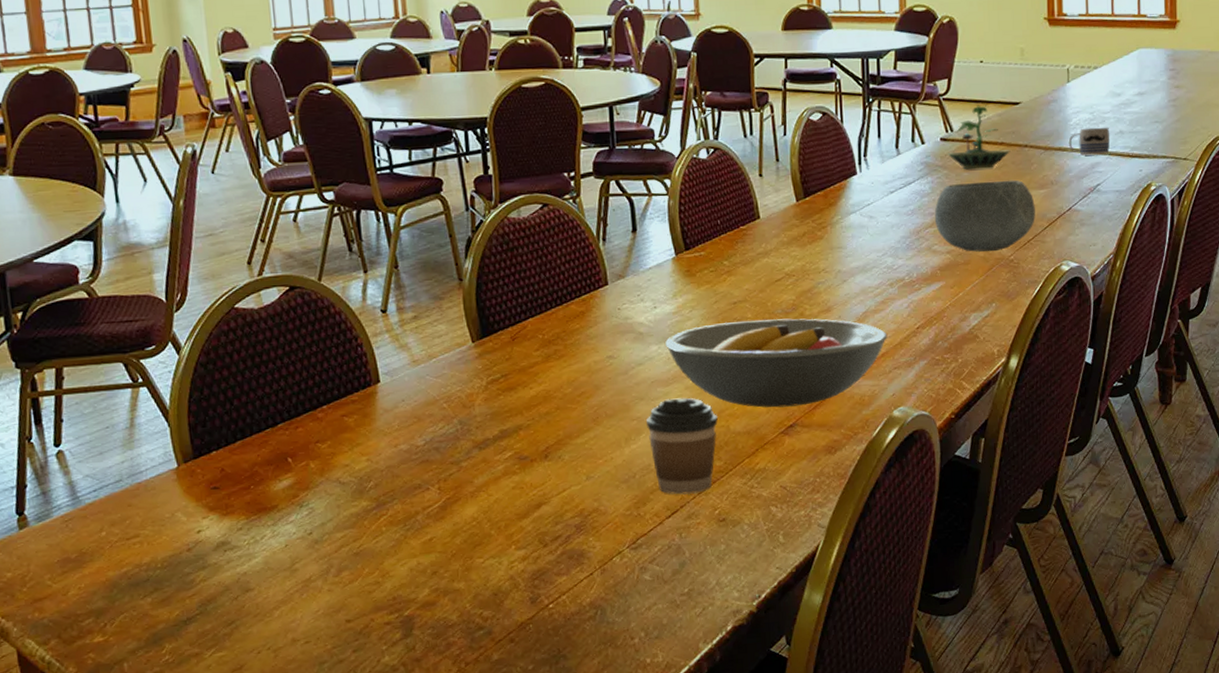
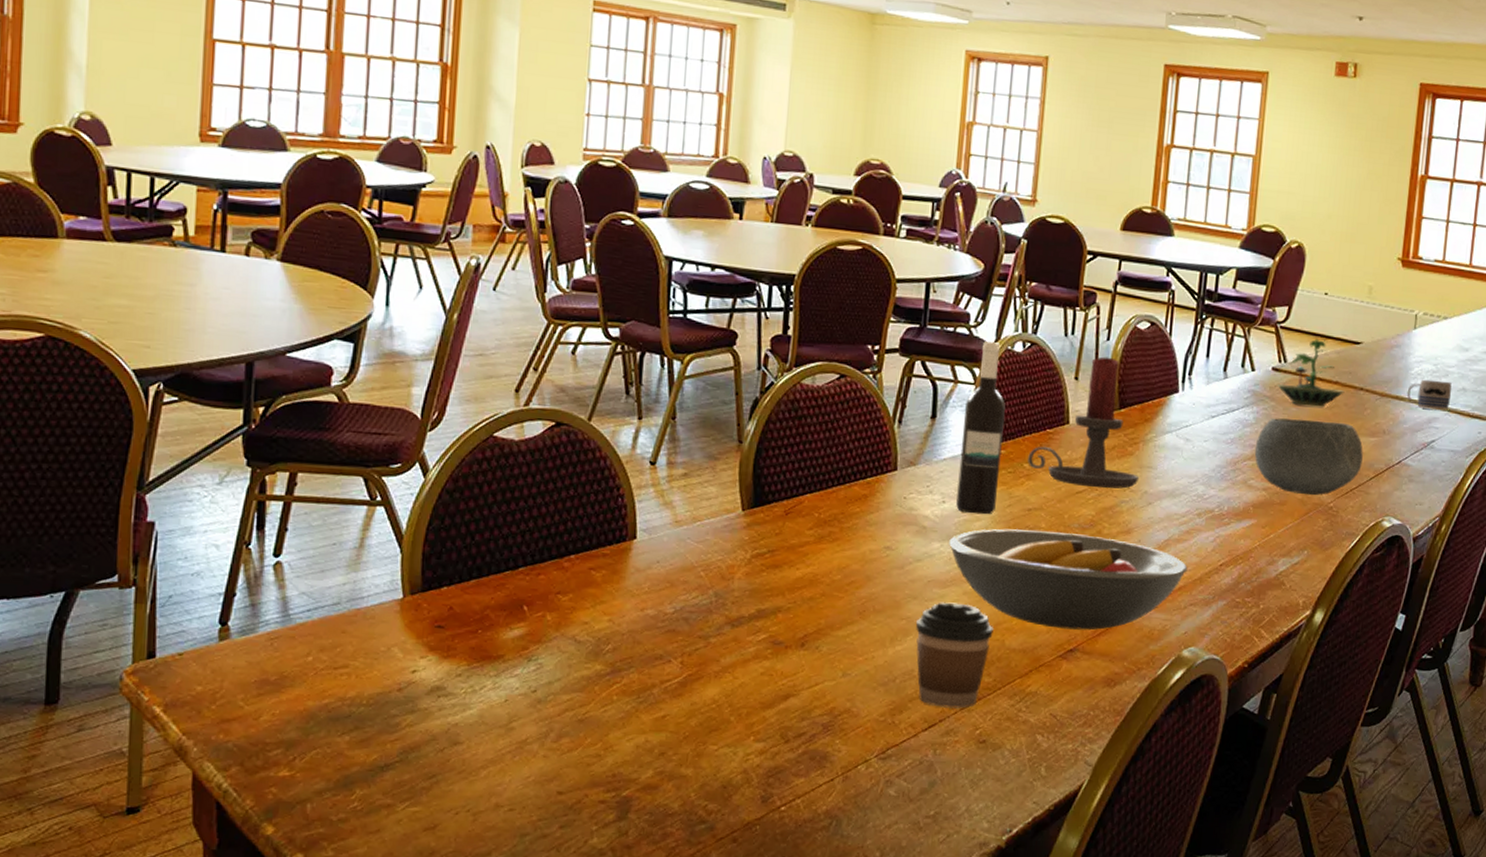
wine bottle: none [662,153,703,315] -> present [956,341,1006,515]
candle holder: none [726,151,832,274] -> present [1027,356,1140,489]

